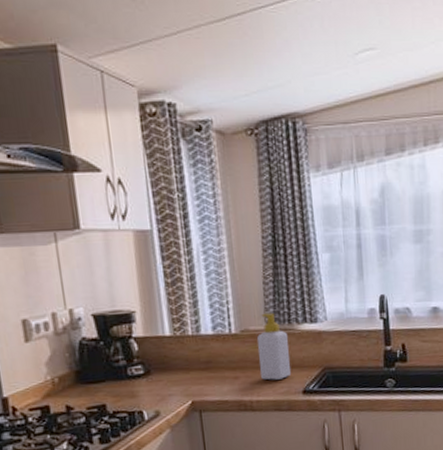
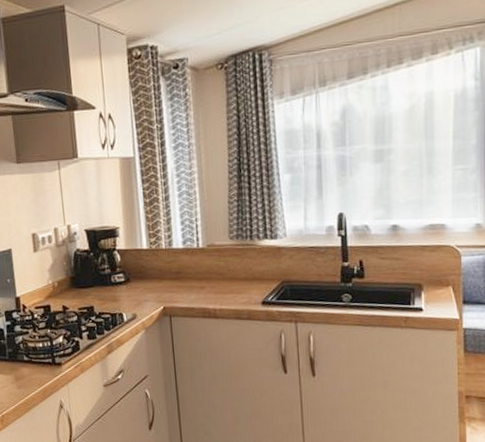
soap bottle: present [257,312,291,380] -> none [222,229,251,291]

